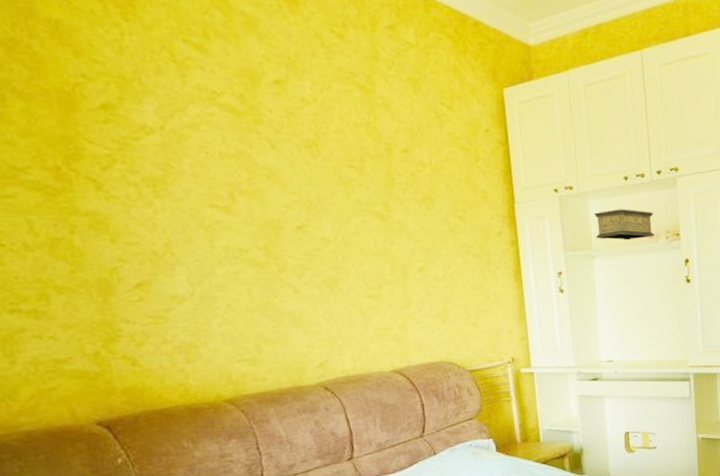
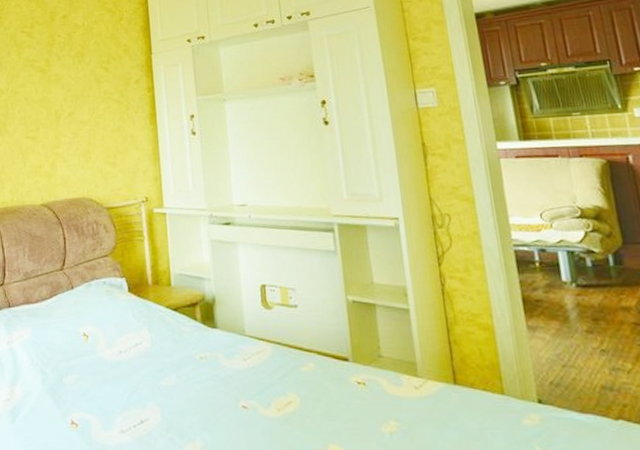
decorative box: present [594,209,655,241] -> none [225,53,288,84]

